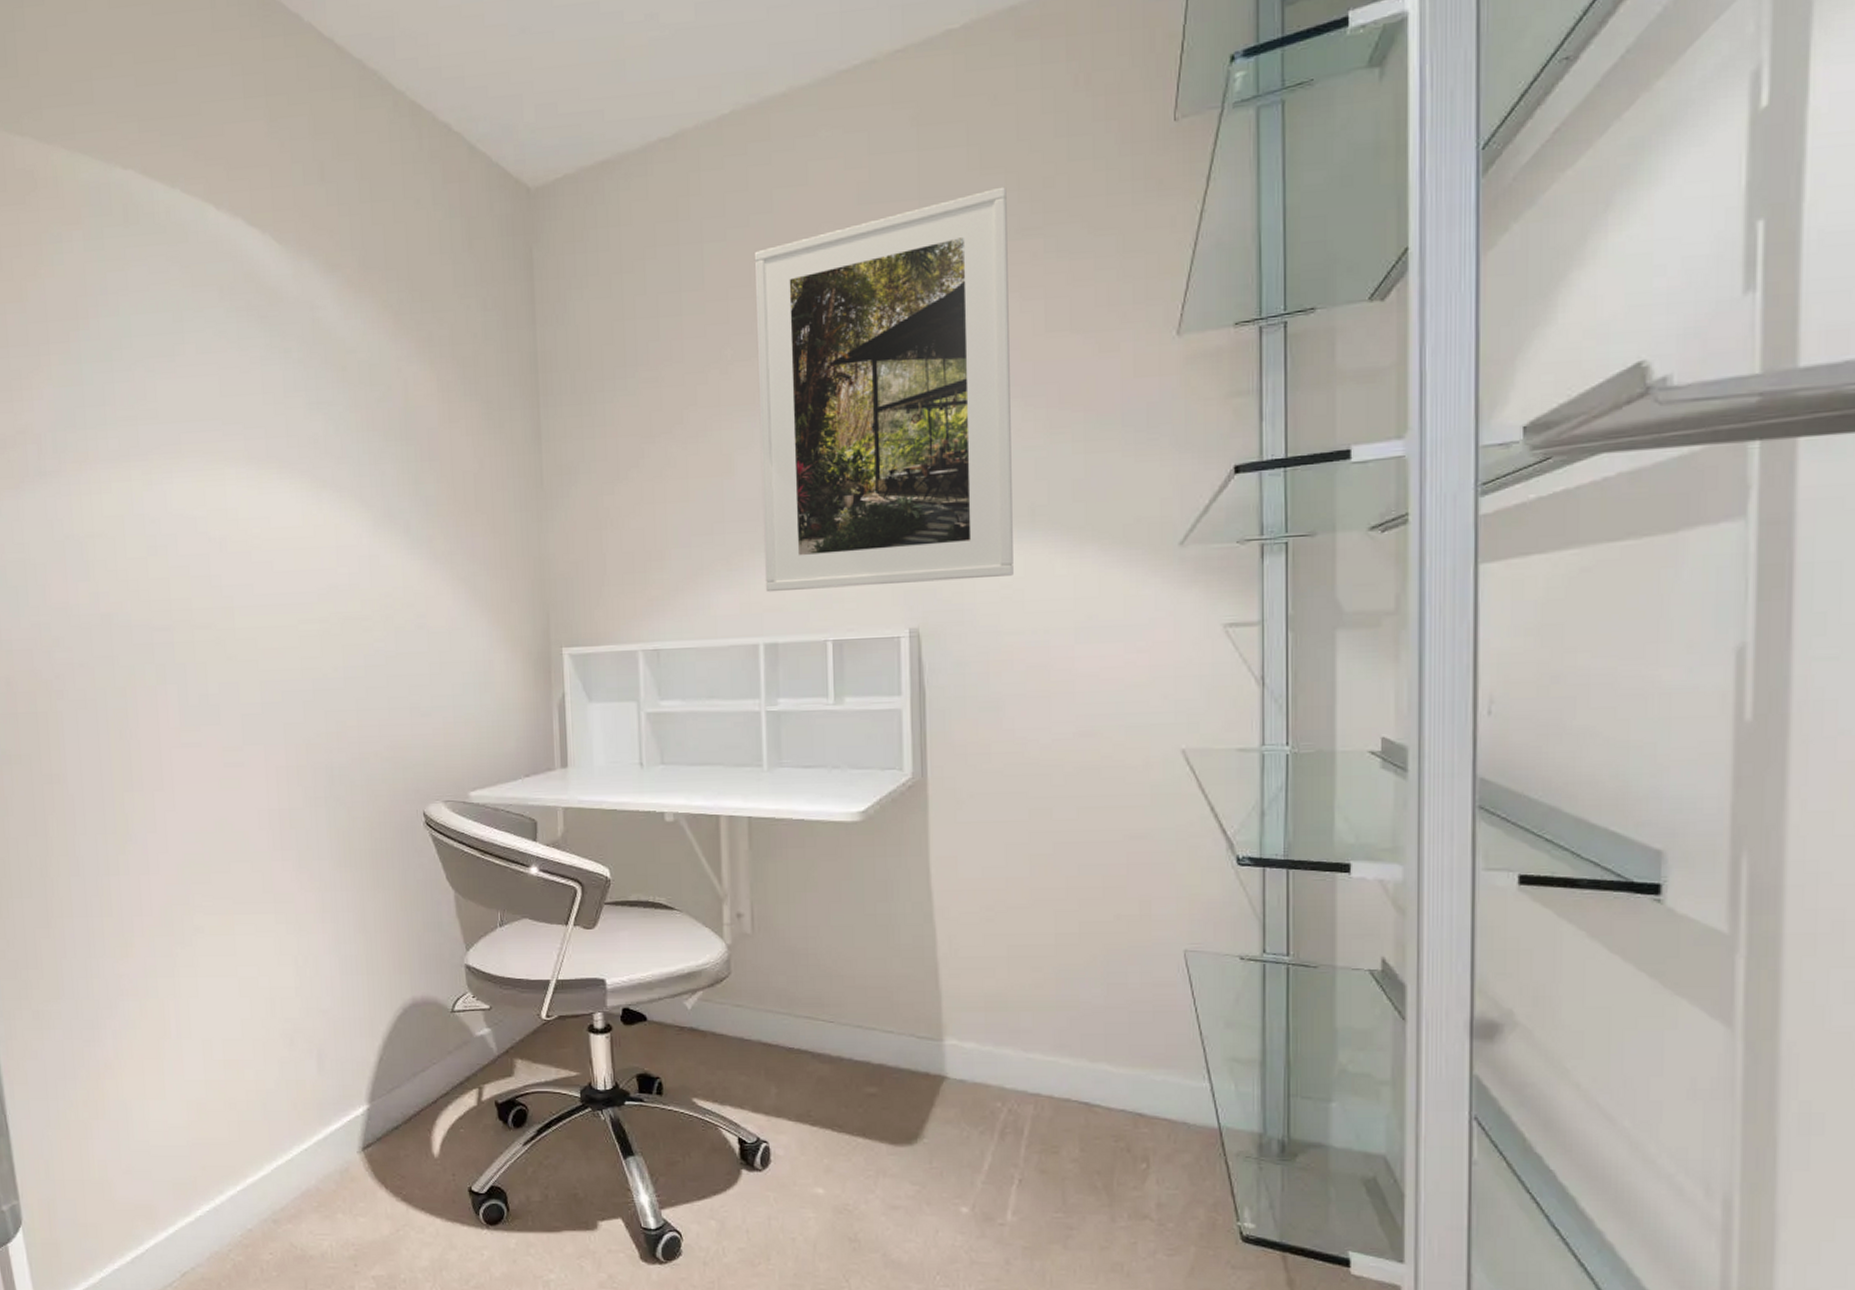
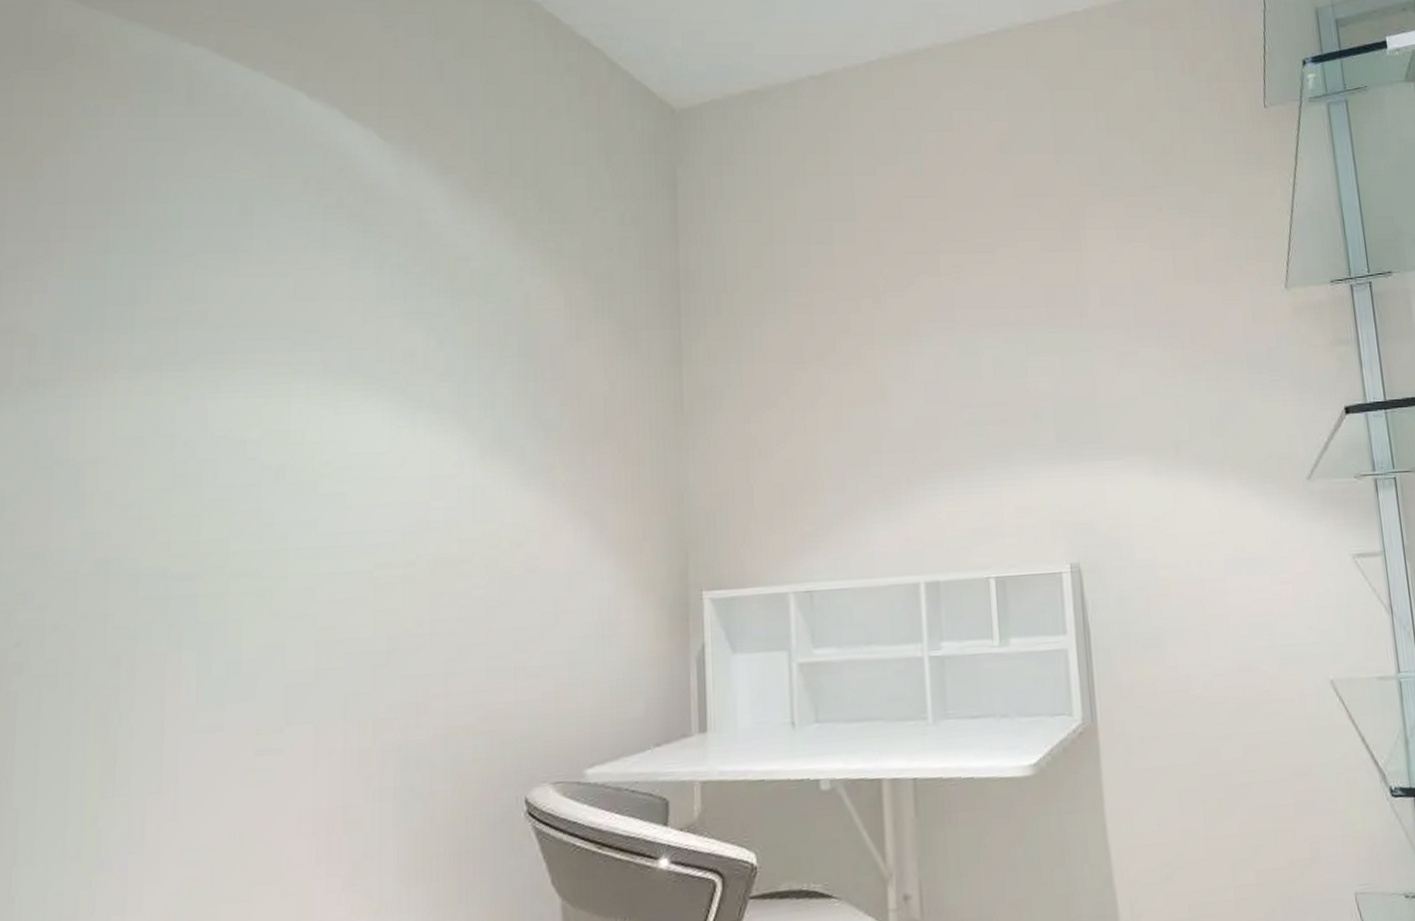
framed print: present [754,186,1013,593] -> none [903,149,1165,527]

